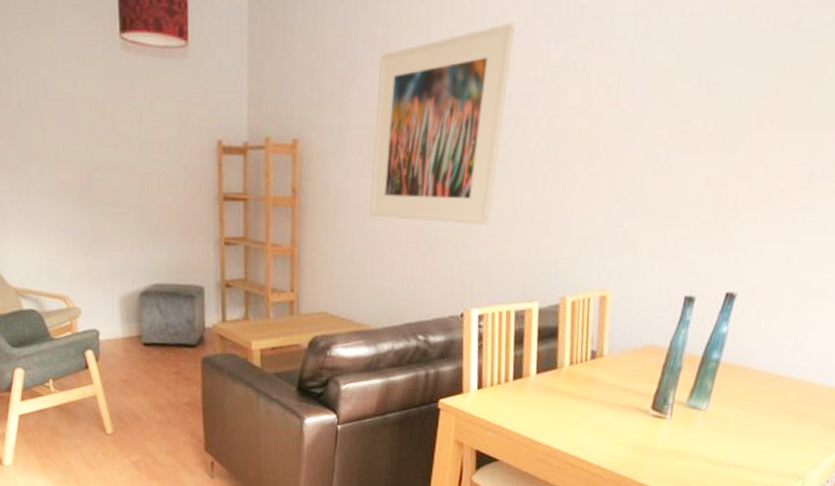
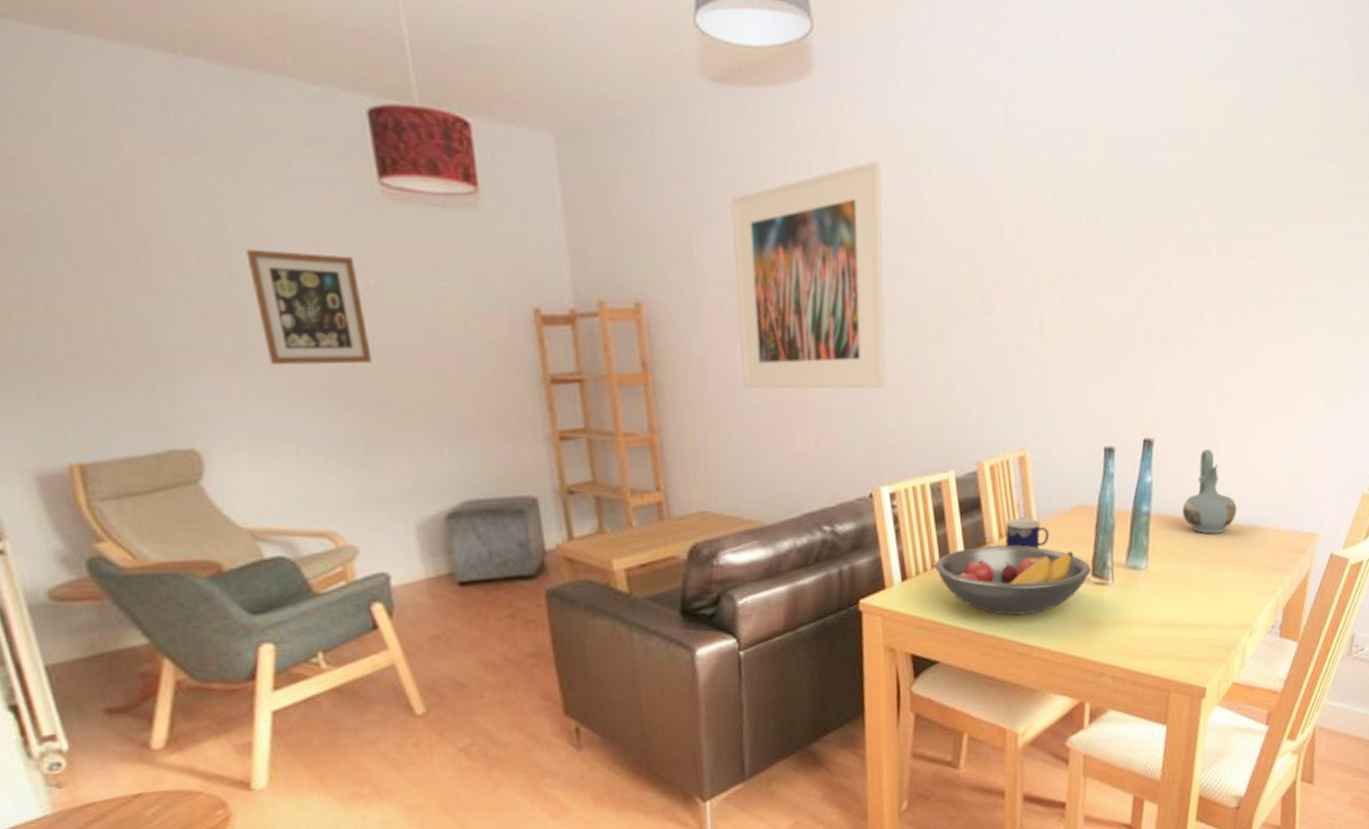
wall art: none [29,86,103,175] -> present [245,249,373,366]
fruit bowl: none [508,369,652,434] -> present [935,545,1091,616]
cup: none [575,350,618,379] -> present [1004,518,1050,549]
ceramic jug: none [753,308,813,388] -> present [1182,449,1237,534]

